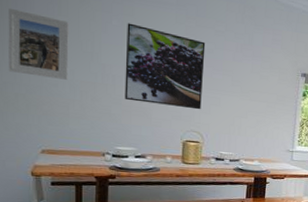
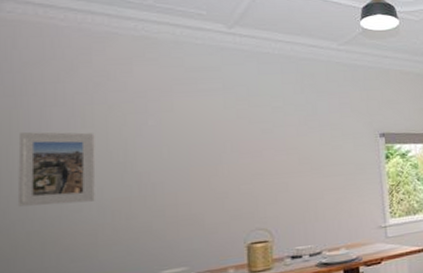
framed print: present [124,22,206,110] -> none [166,119,266,210]

